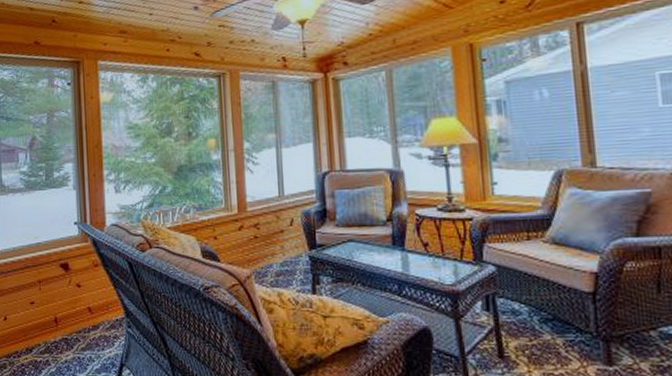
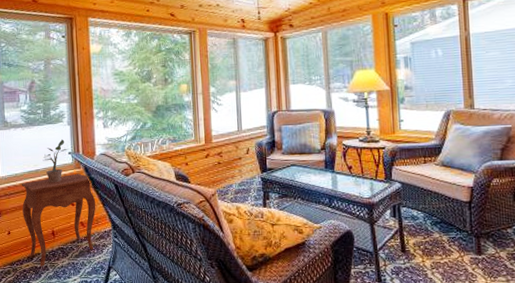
side table: none [19,248,106,361] -> present [21,173,96,267]
potted plant: none [44,206,74,259] -> present [42,139,68,183]

